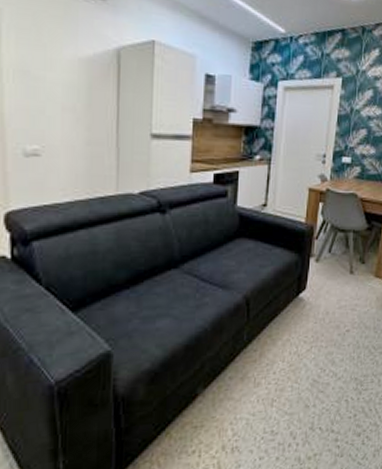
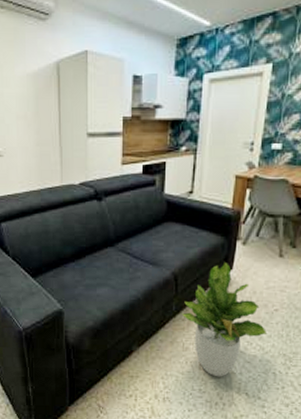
potted plant: none [253,280,340,414] -> present [181,261,268,377]

